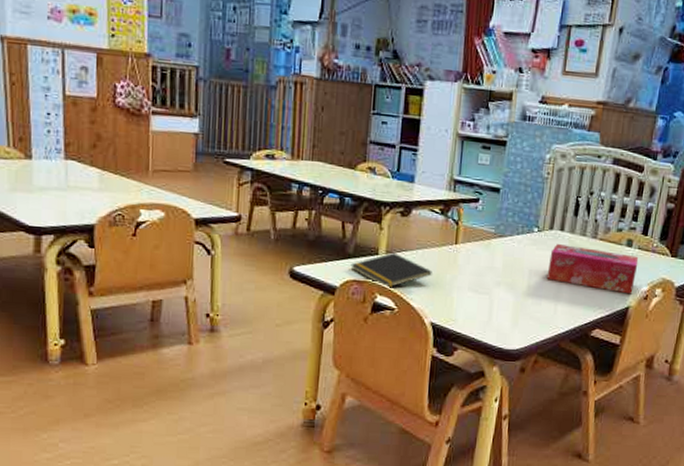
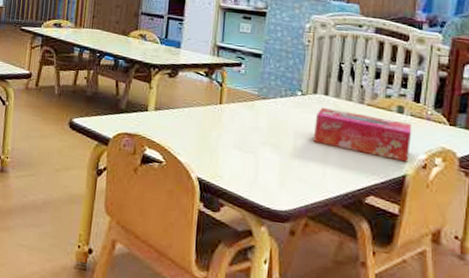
notepad: present [350,252,432,288] -> none [123,109,198,142]

